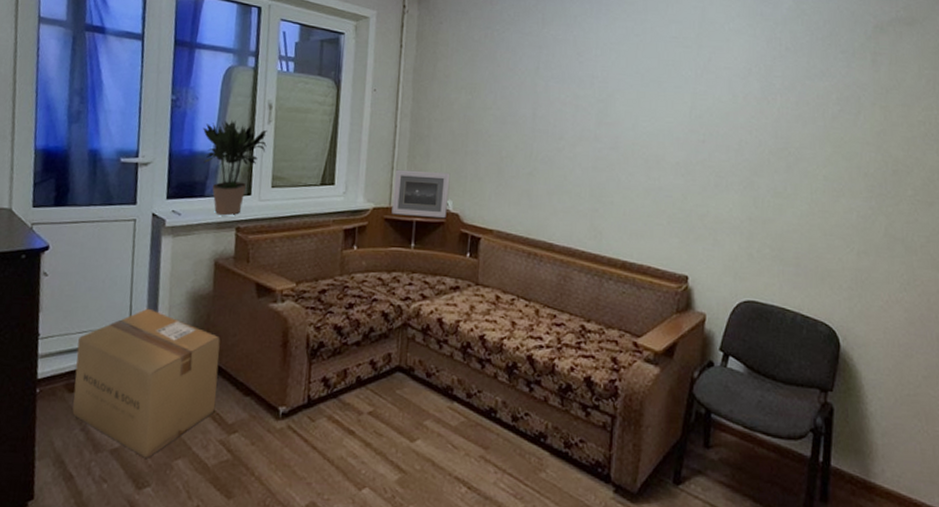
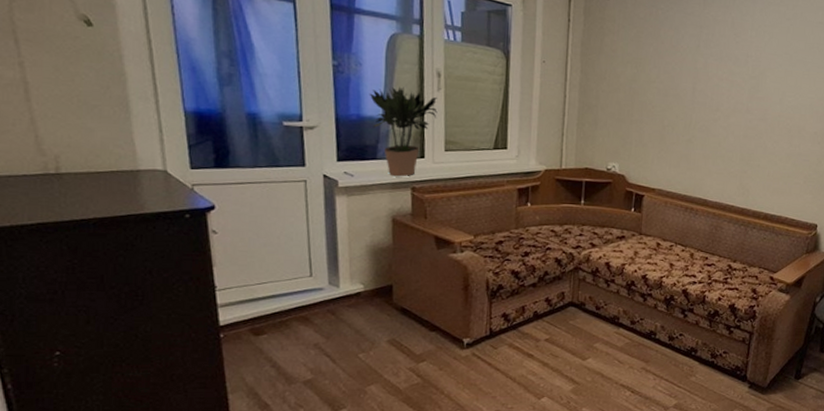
box: present [72,308,220,458] -> none [258,260,404,386]
picture frame: present [391,169,450,219] -> none [562,135,617,179]

